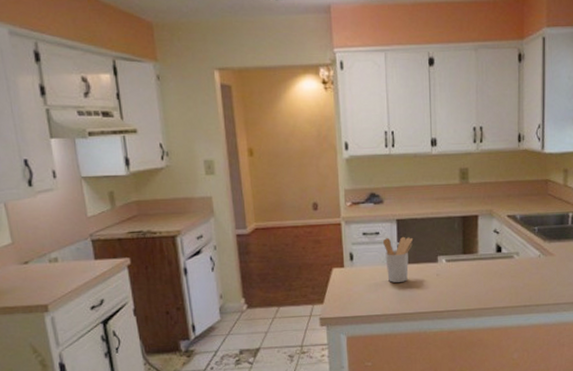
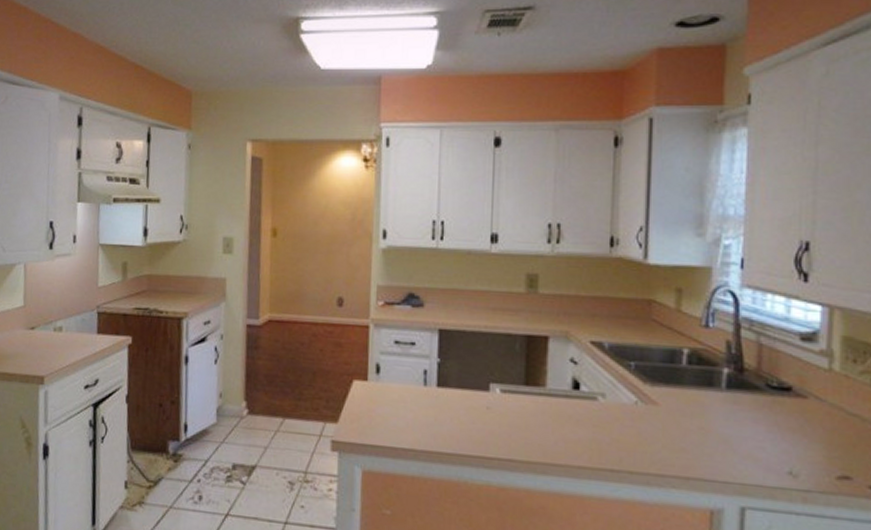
utensil holder: present [383,236,414,283] -> none [420,351,459,411]

